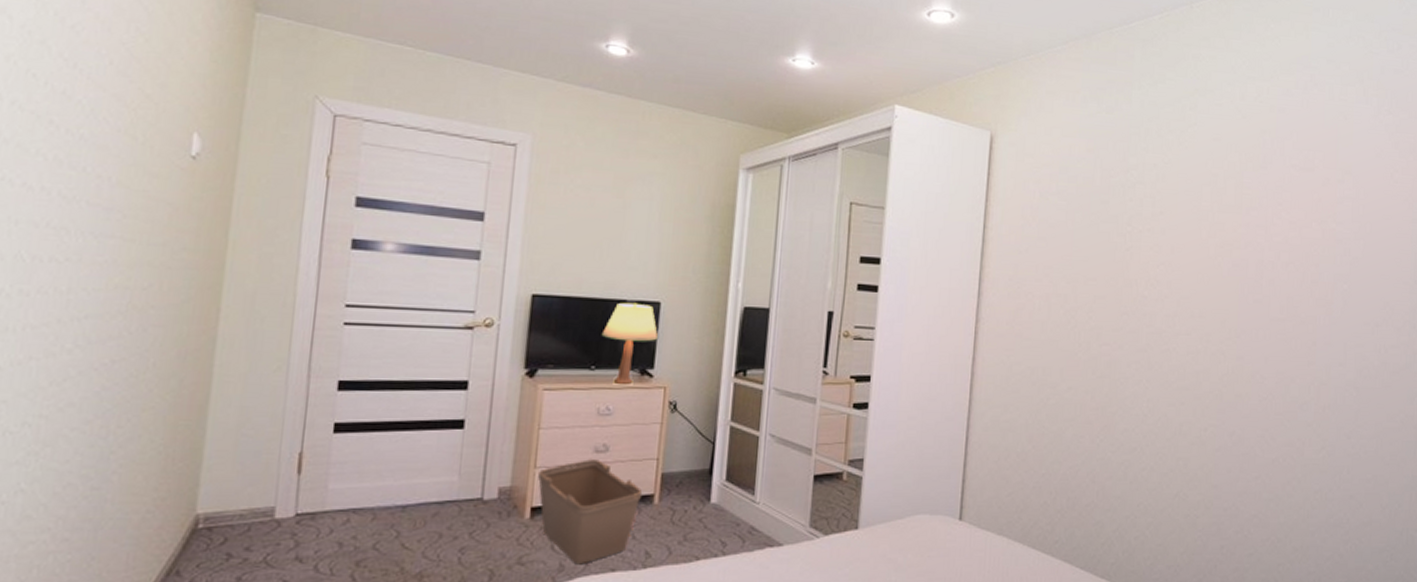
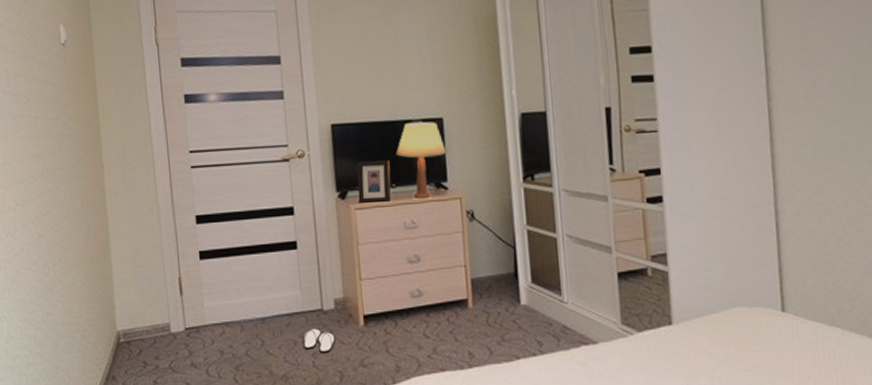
slippers: none [449,520,492,548] -> present [302,328,336,353]
bicycle basket: present [538,459,643,565] -> none [364,269,457,366]
picture frame: none [549,337,593,386] -> present [357,160,391,204]

